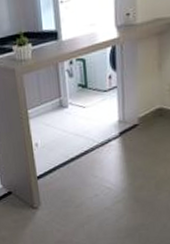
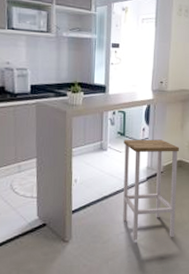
bar stool: none [87,86,160,203] -> present [123,139,179,241]

